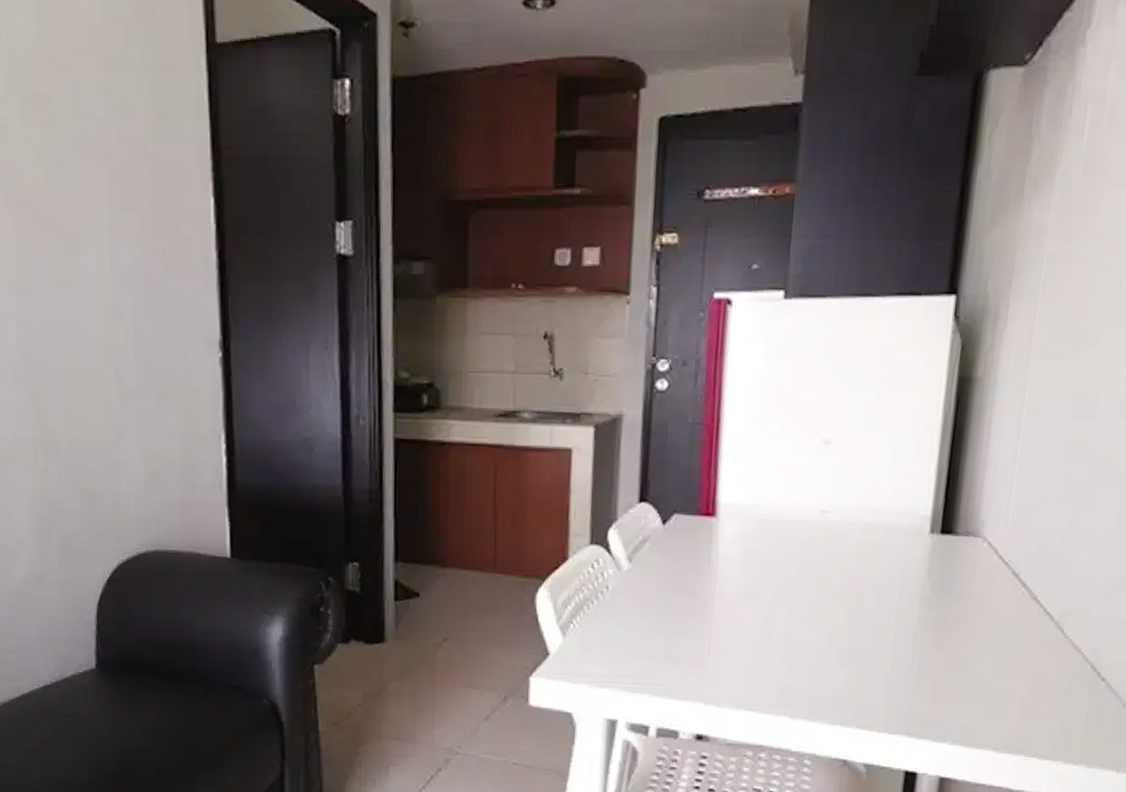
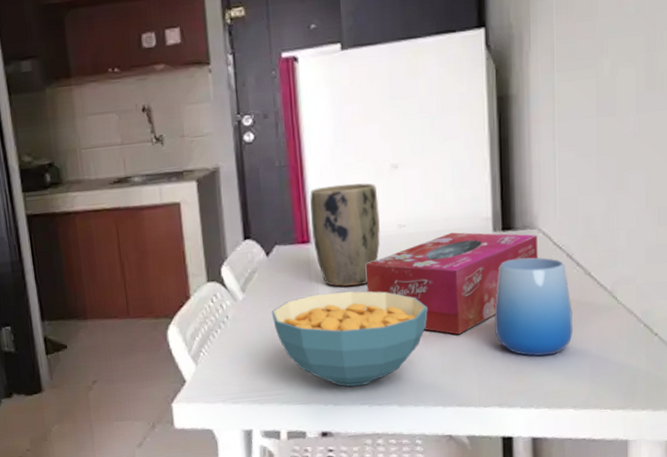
cereal bowl: none [658,576,840,689] -> present [271,291,428,387]
plant pot: none [718,453,802,574] -> present [310,183,381,287]
tissue box: none [772,528,982,647] -> present [365,232,538,335]
cup: none [914,568,1010,686] -> present [494,257,574,356]

